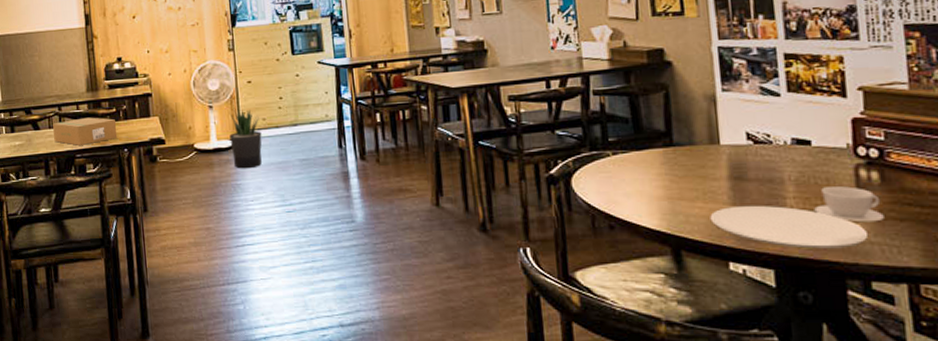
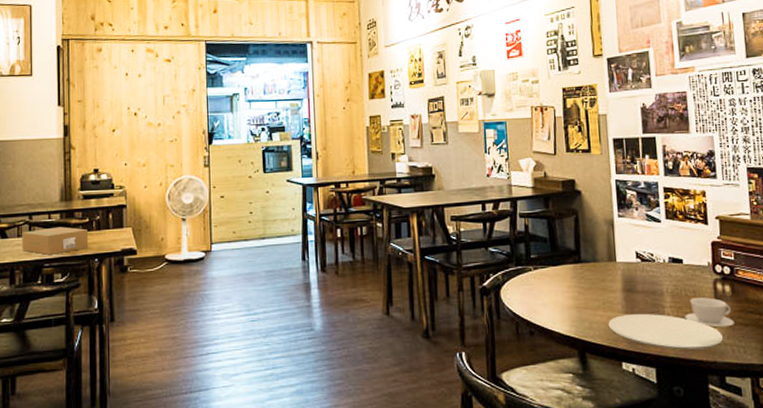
planter: present [229,108,262,169] -> none [200,221,232,280]

